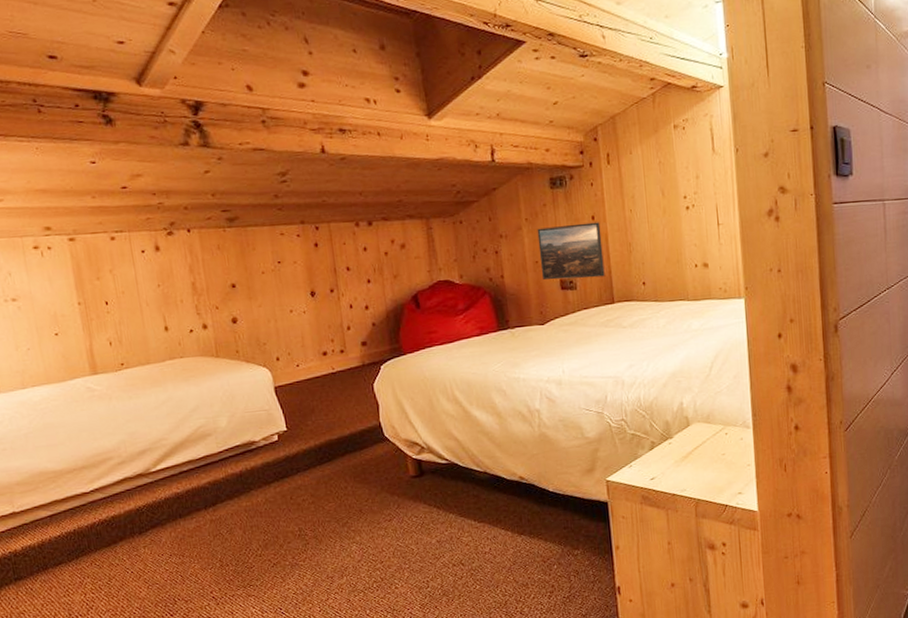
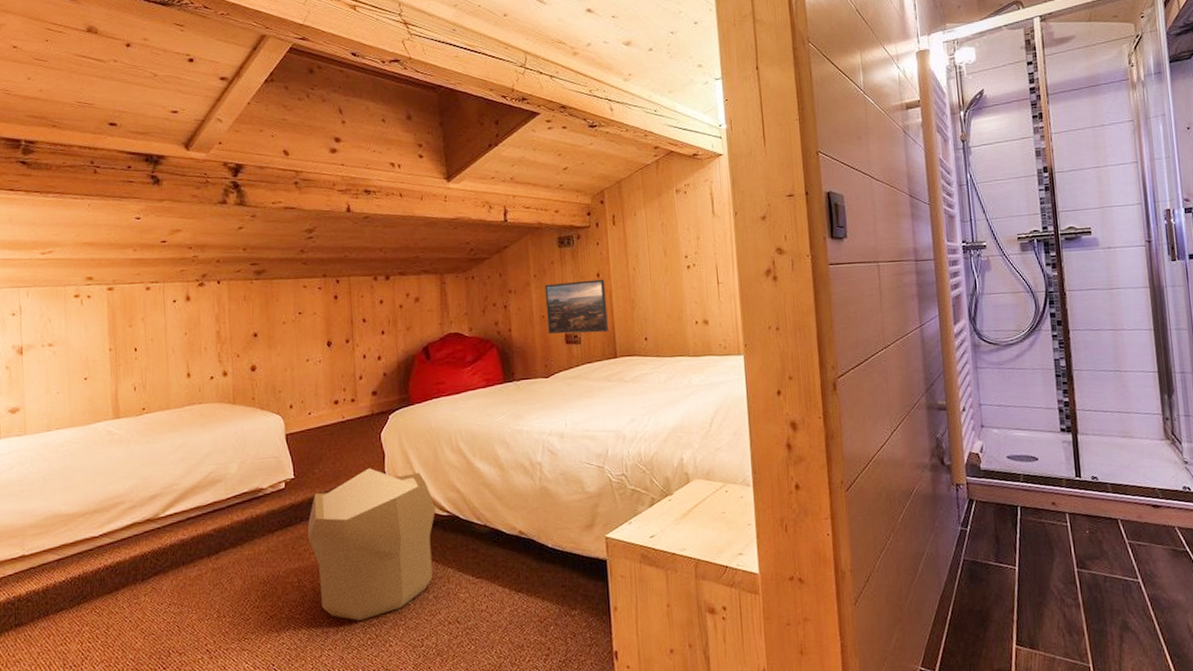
pouf: none [304,419,435,566] -> present [307,468,437,621]

